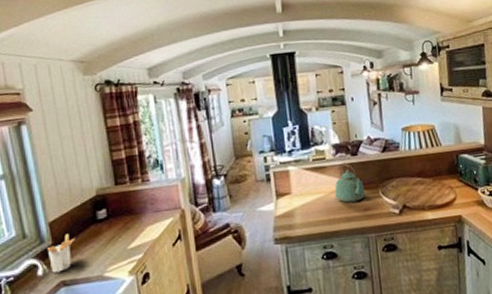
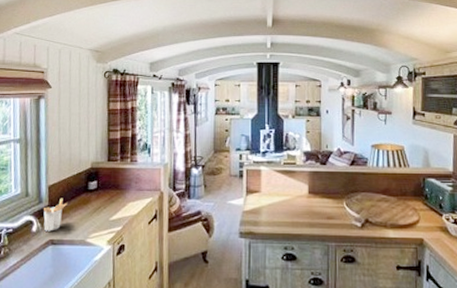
kettle: present [335,162,366,203] -> none [301,170,330,209]

